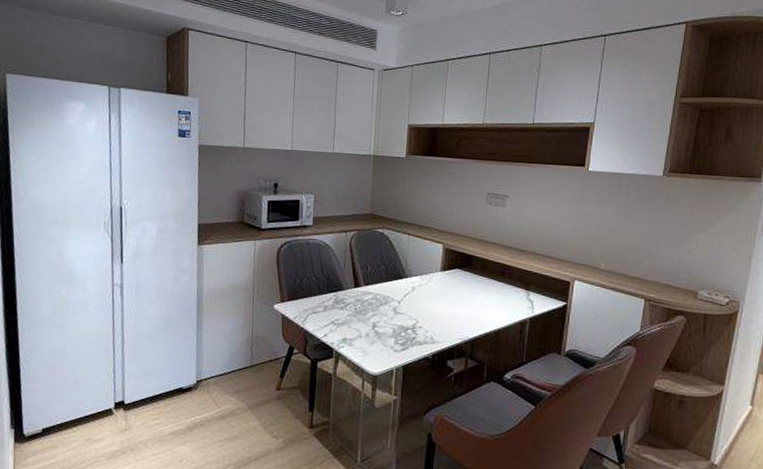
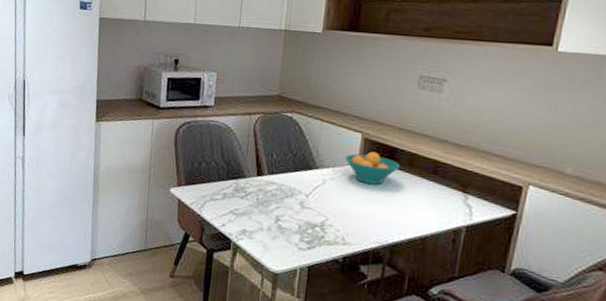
fruit bowl: none [429,259,476,288] -> present [344,151,401,185]

